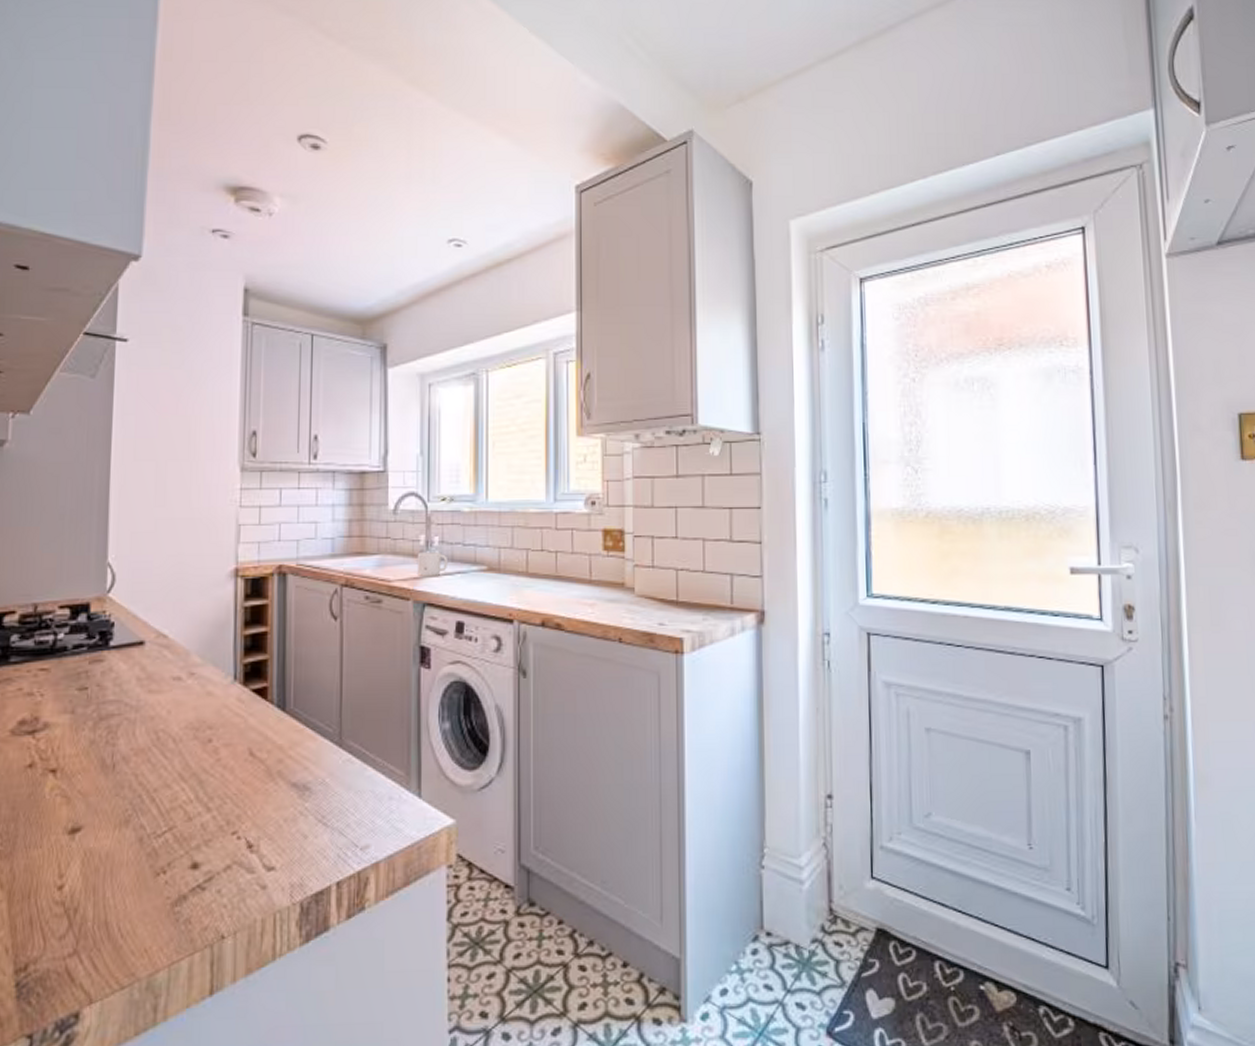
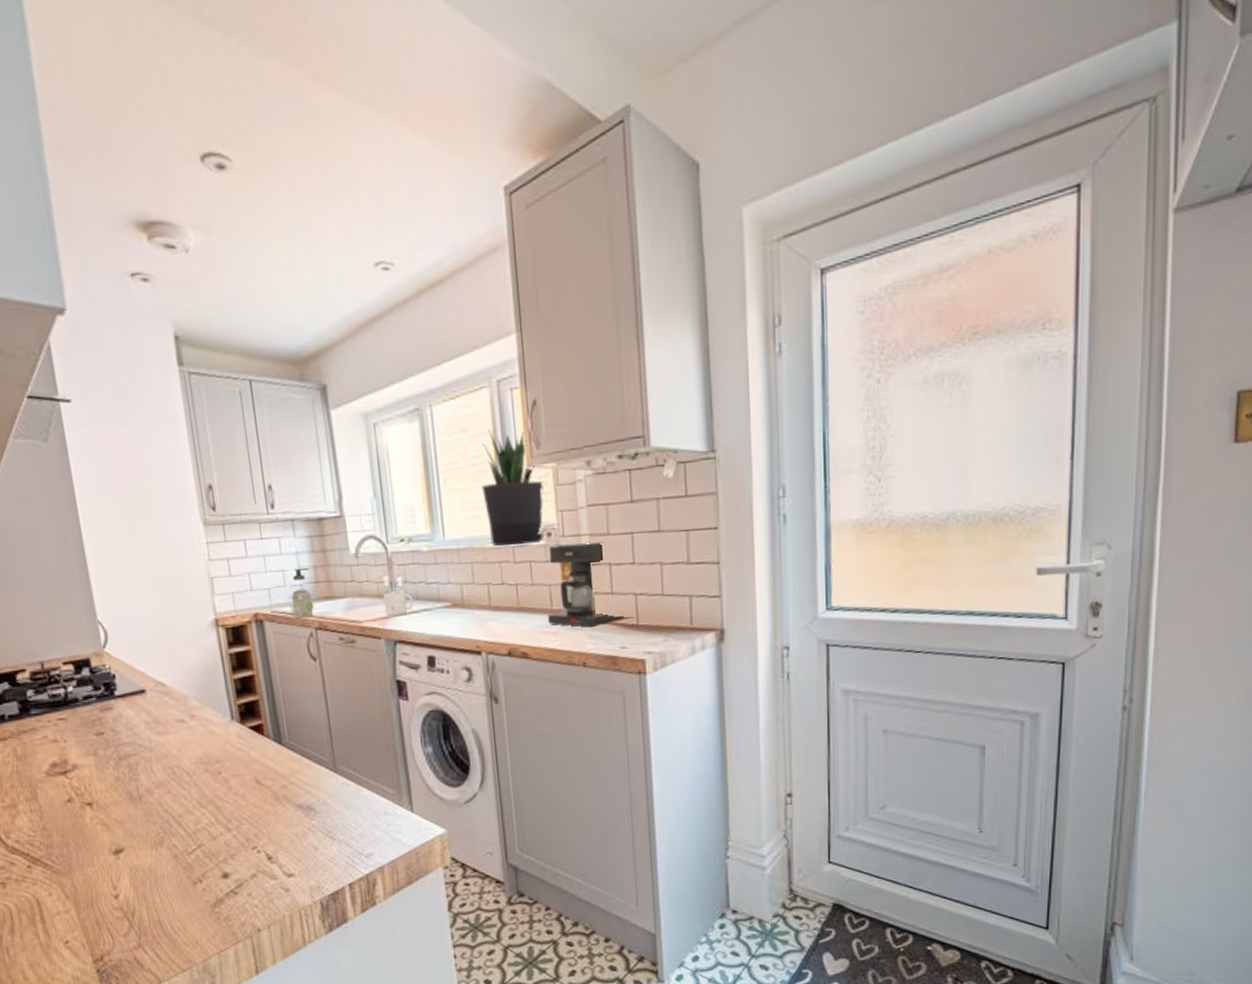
soap dispenser: none [317,520,344,573] -> present [288,567,314,618]
planter: none [530,398,591,512] -> present [482,430,544,546]
coffee maker: none [586,514,675,601] -> present [548,542,635,627]

